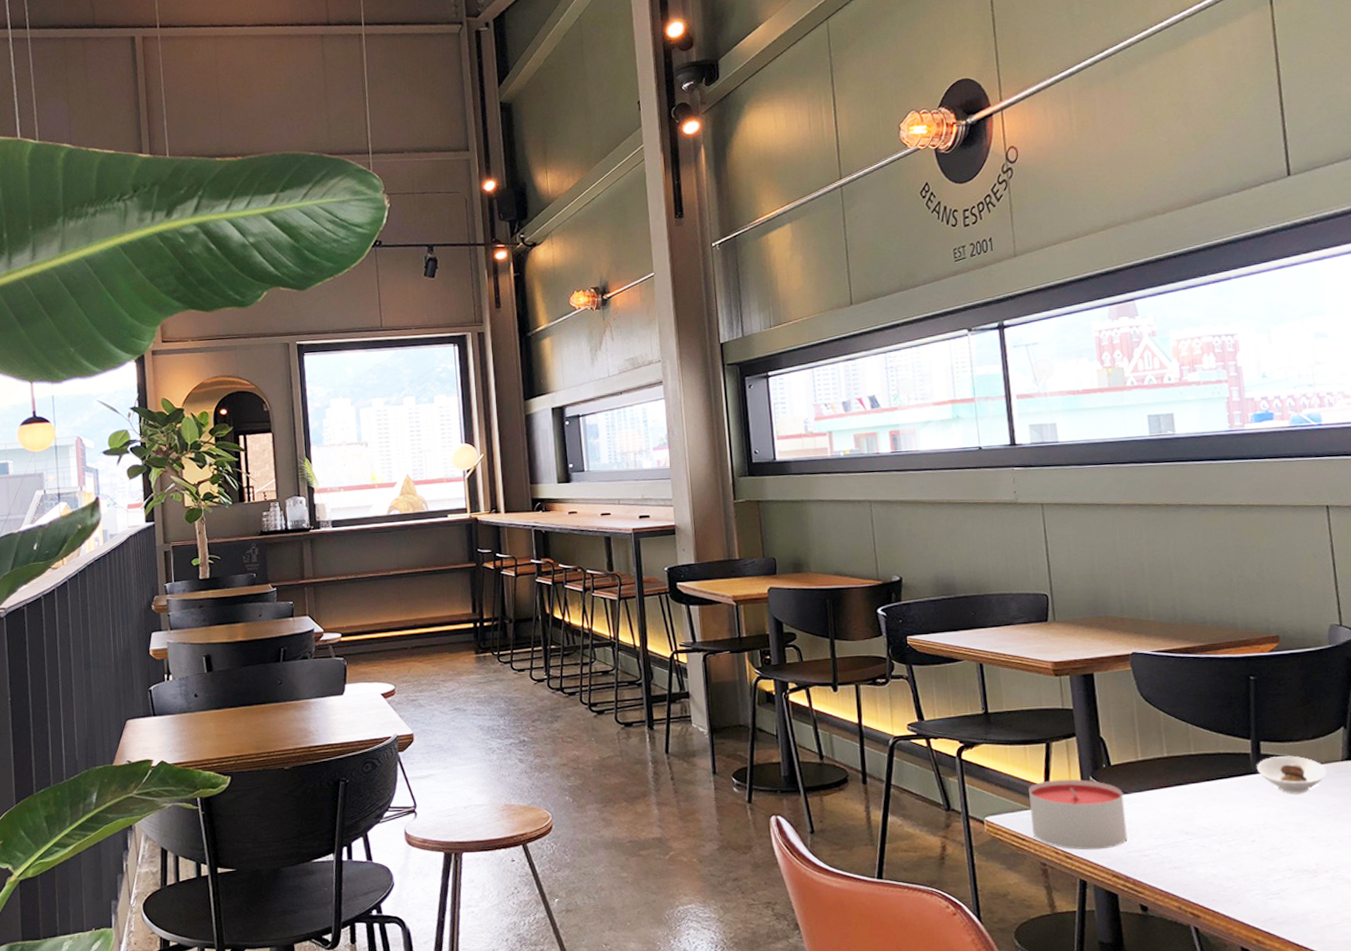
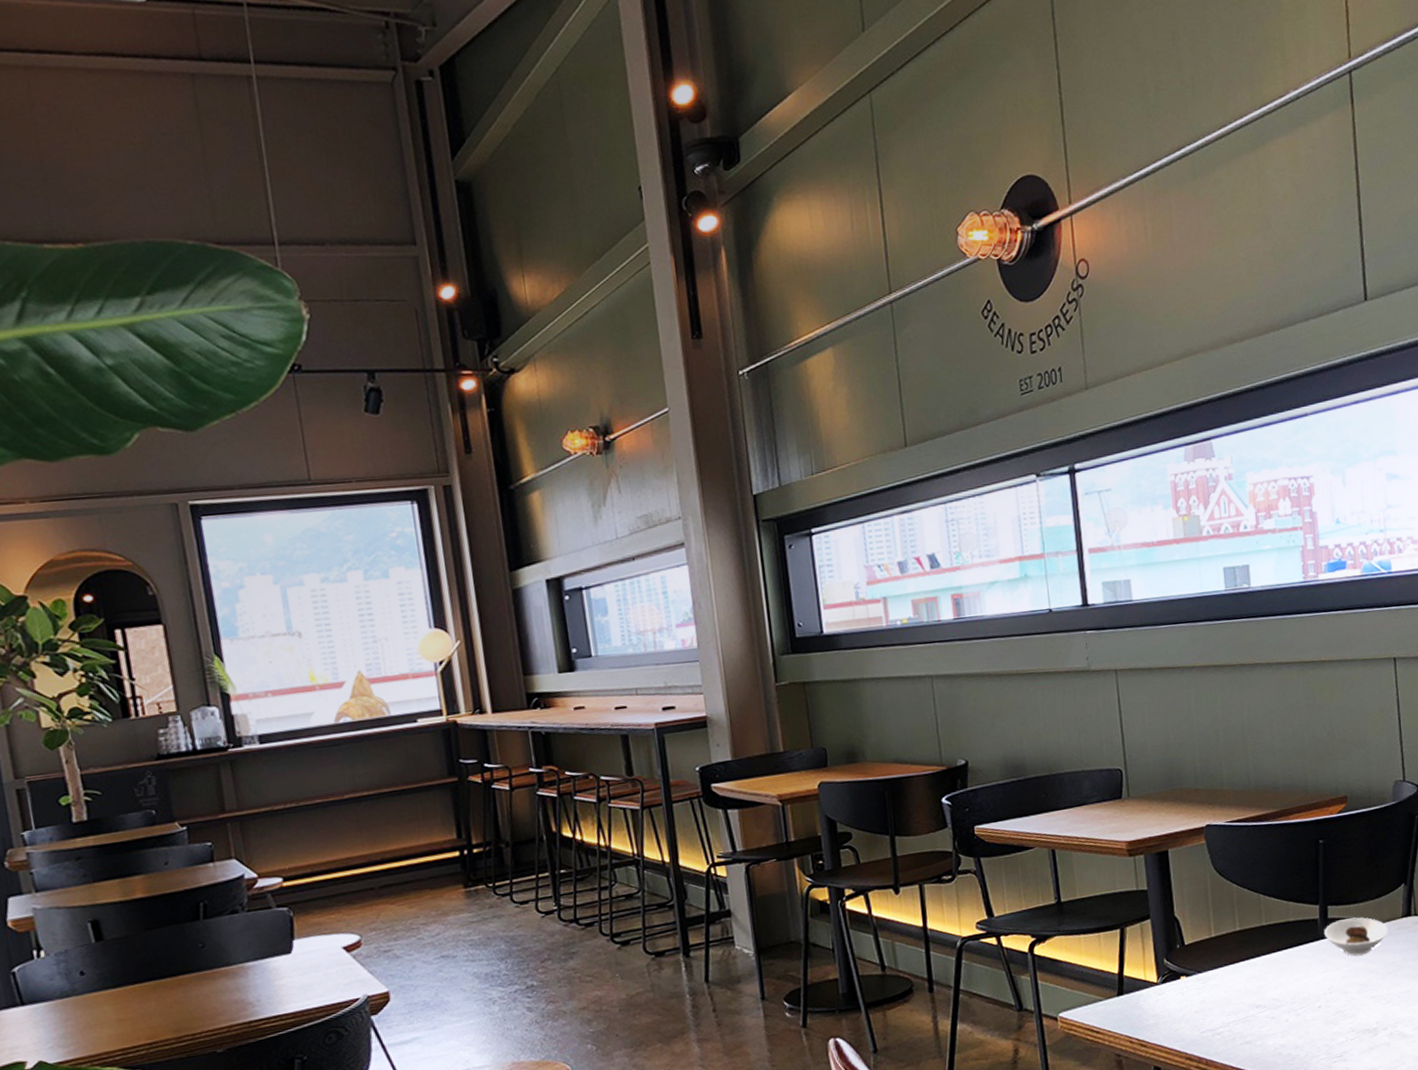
candle: present [1029,779,1128,850] -> none [1103,963,1201,1037]

